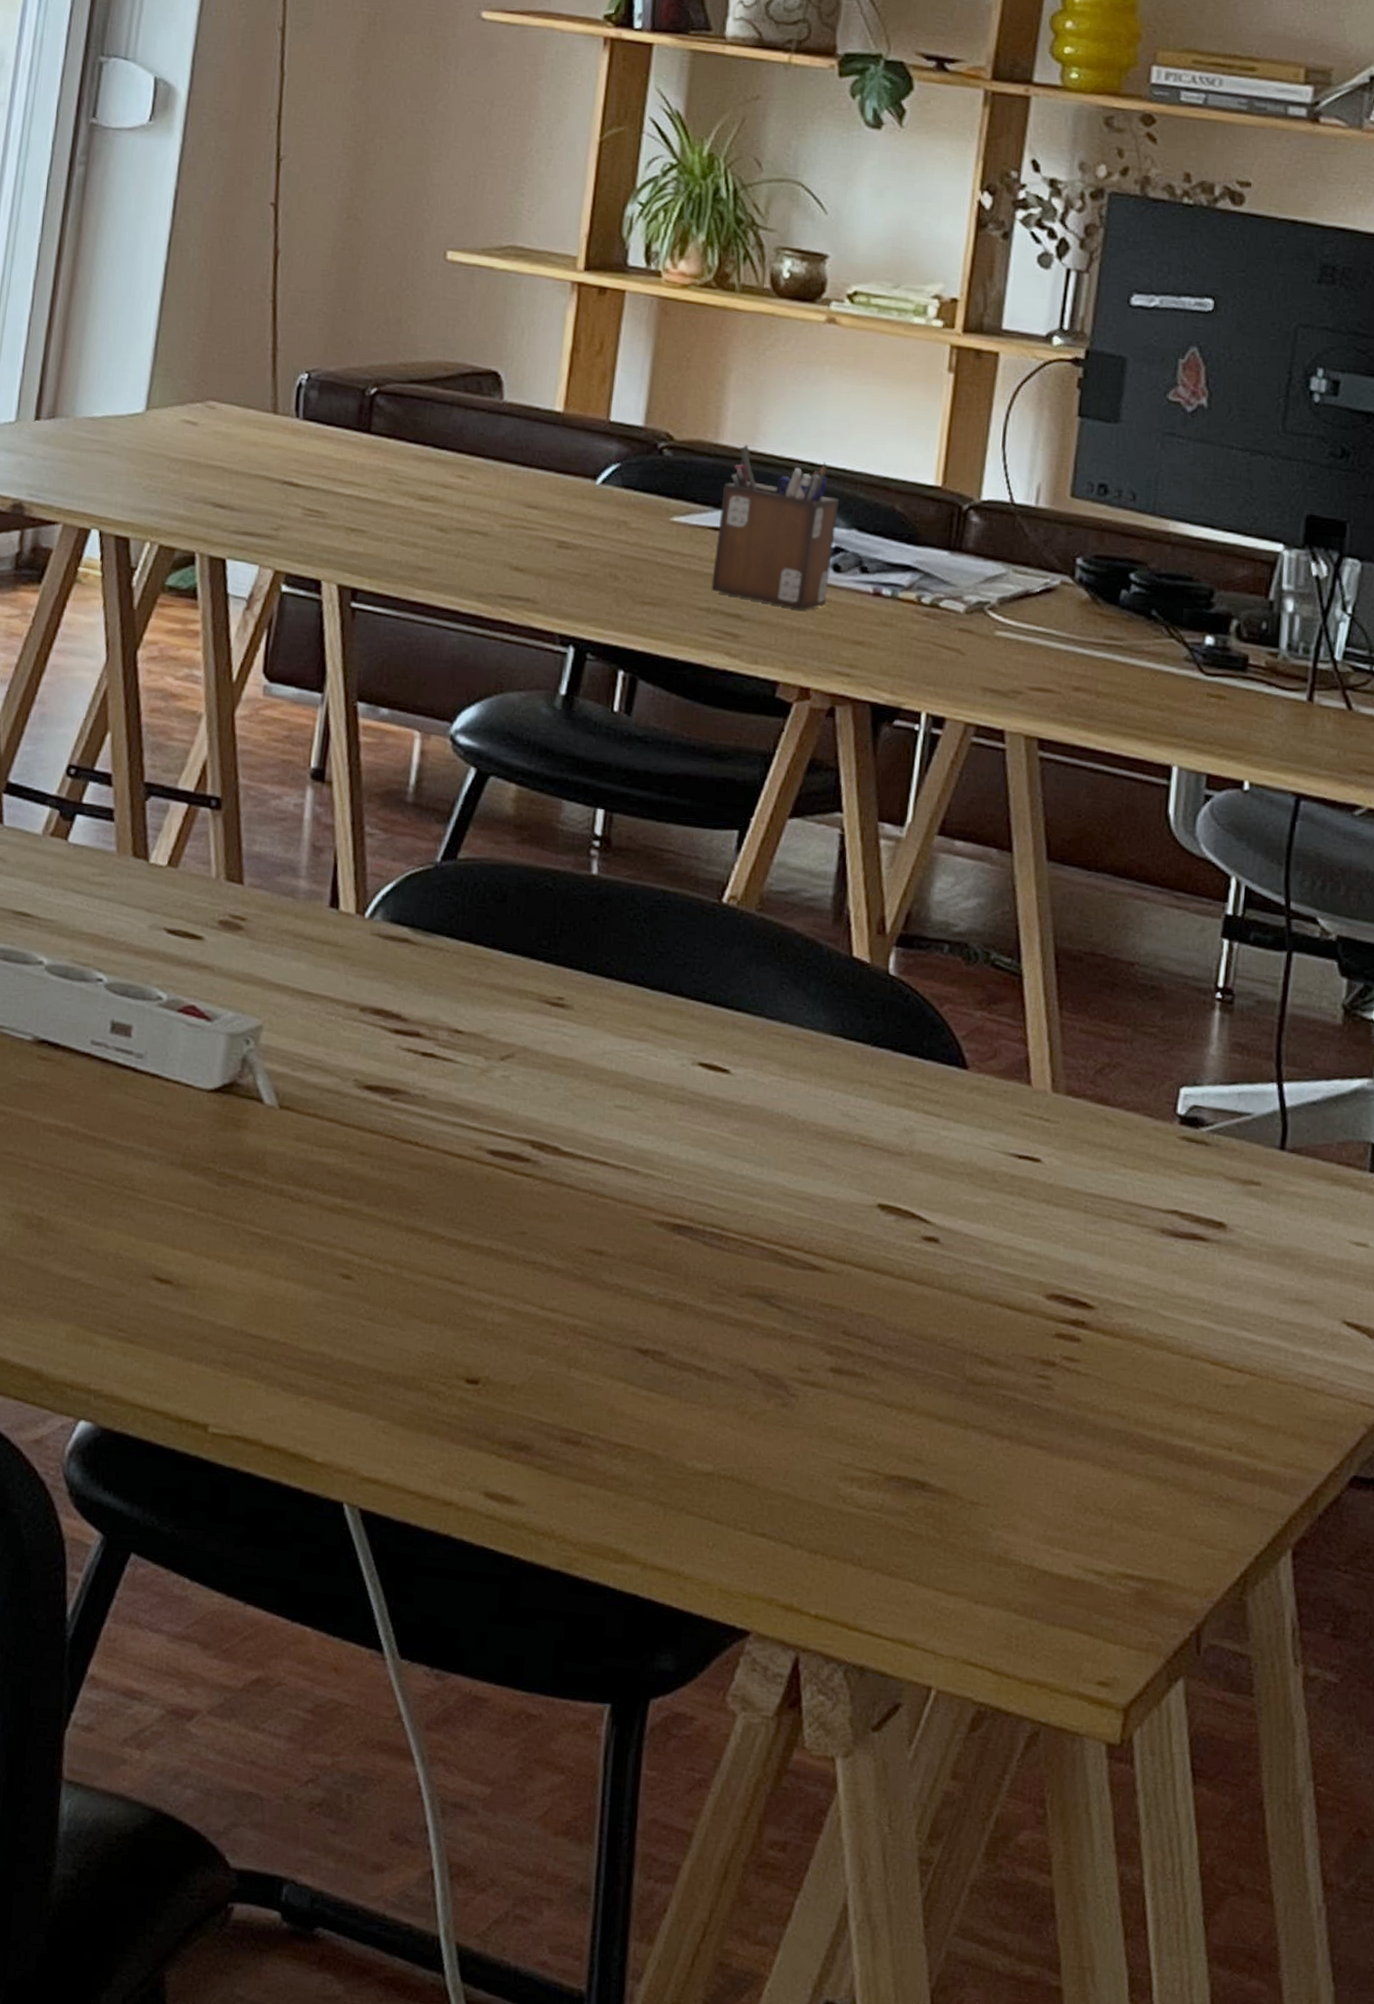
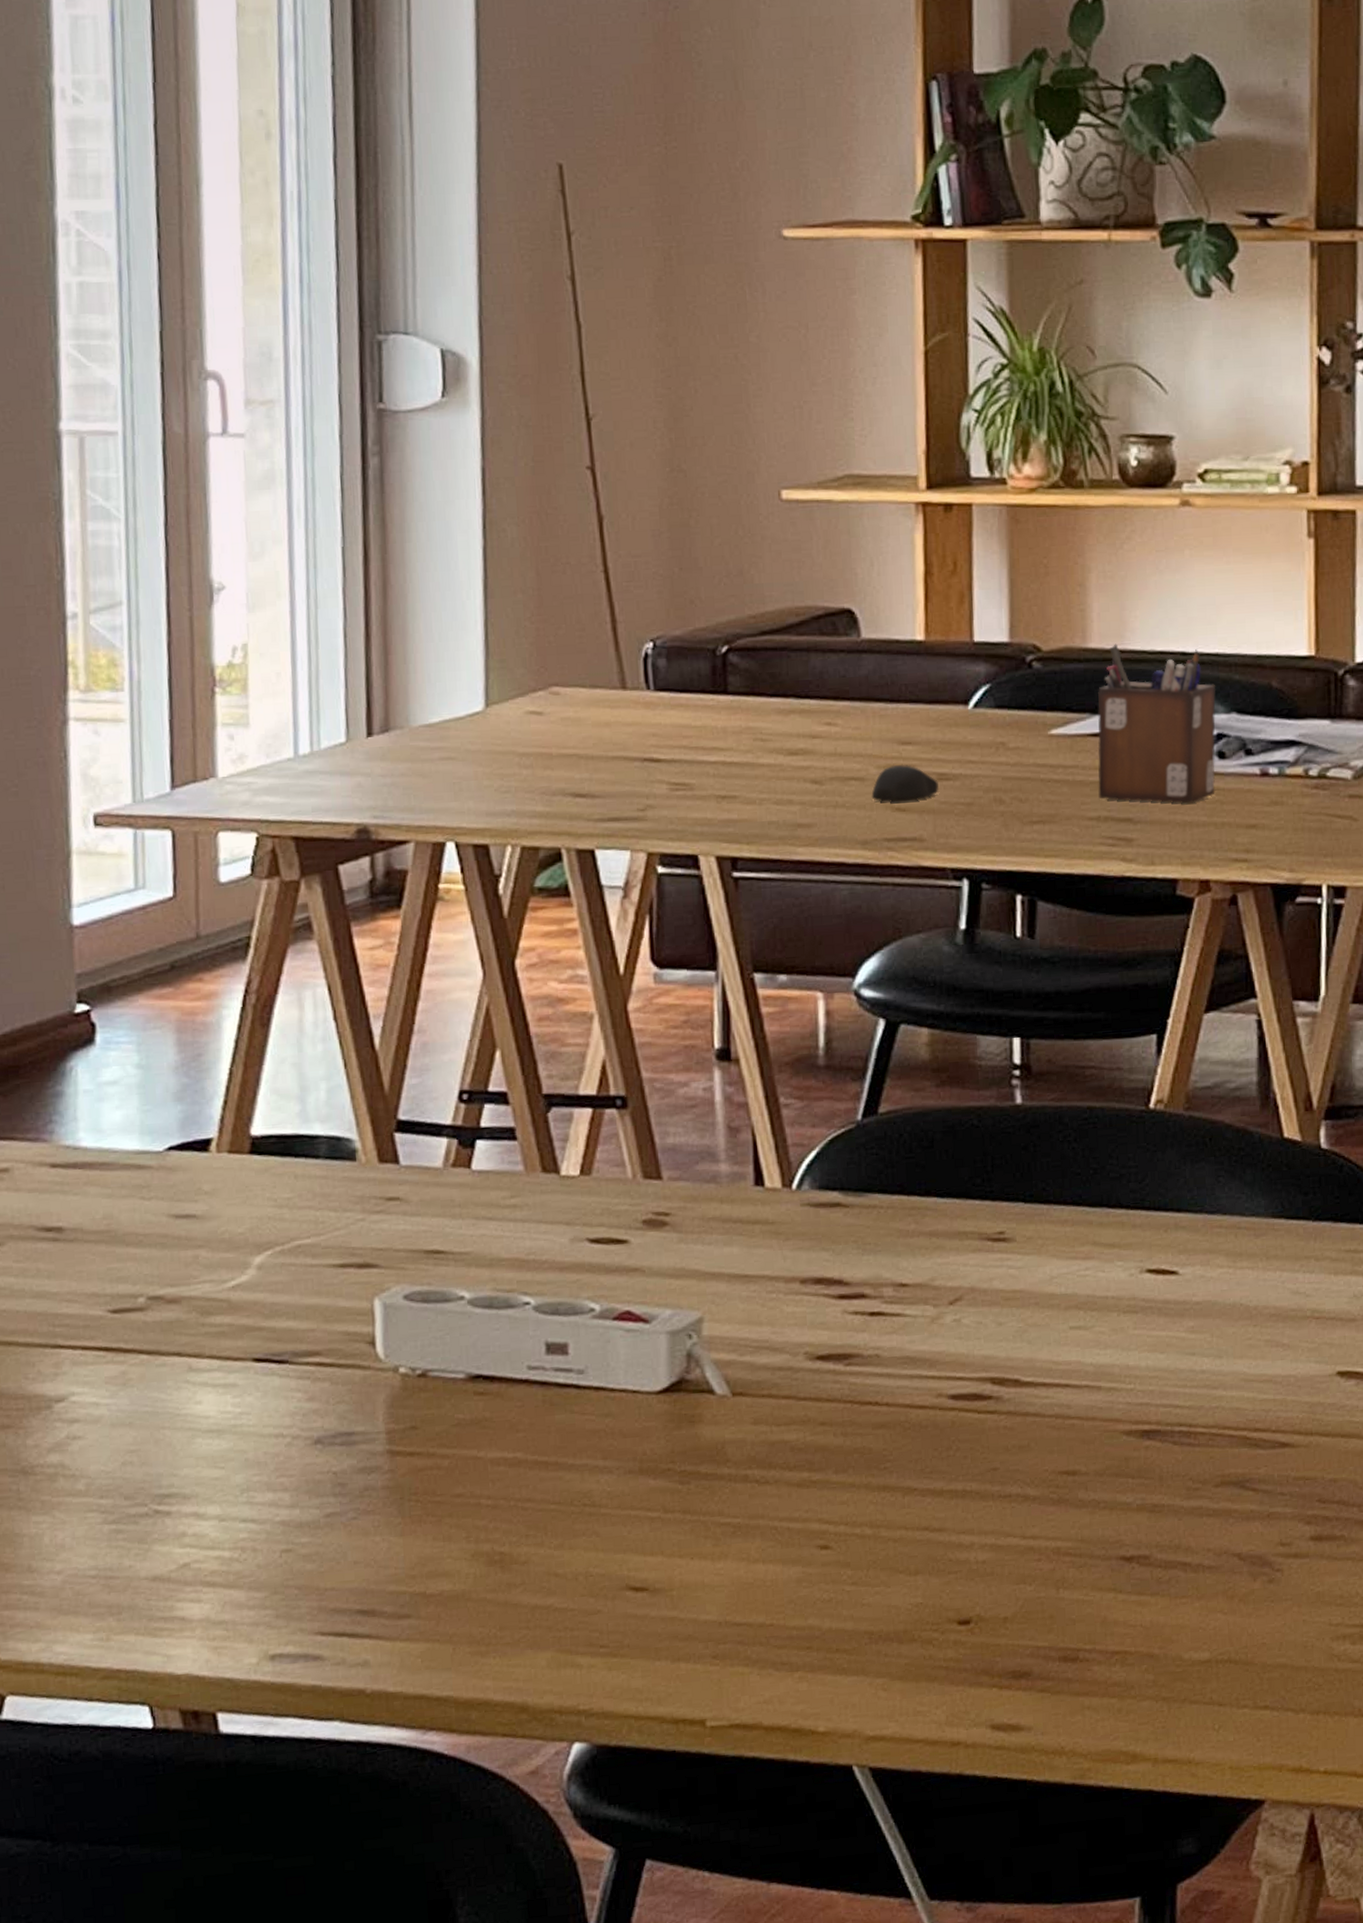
computer mouse: none [492,525,558,564] -> present [871,764,939,802]

